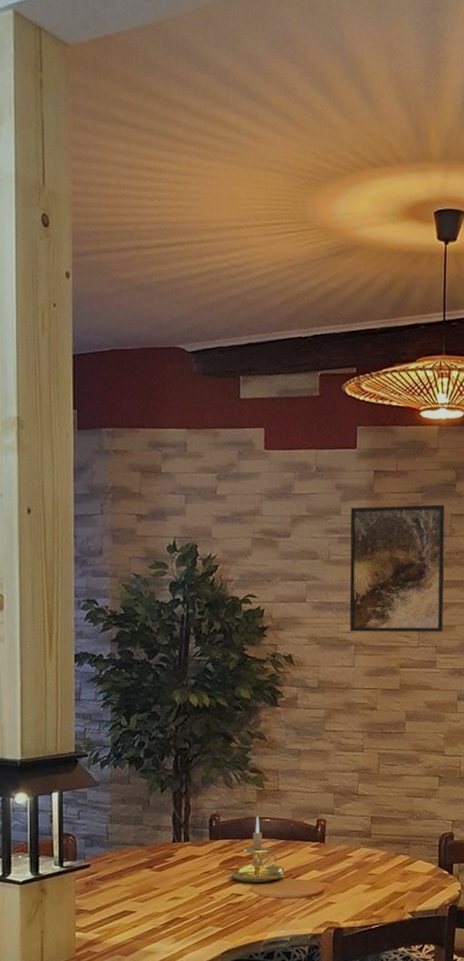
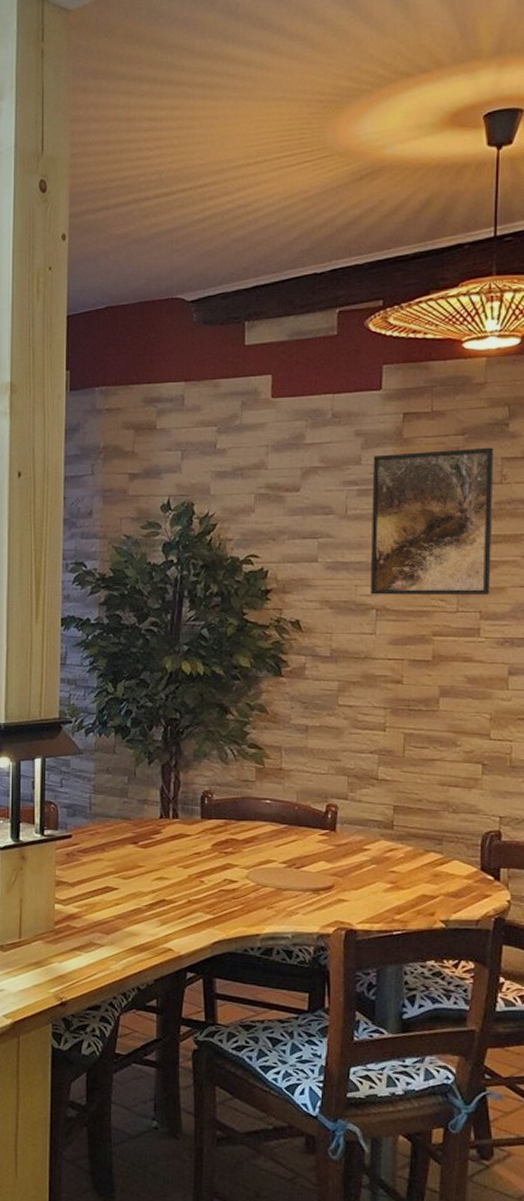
candle holder: present [230,815,285,883] -> none [223,795,287,870]

